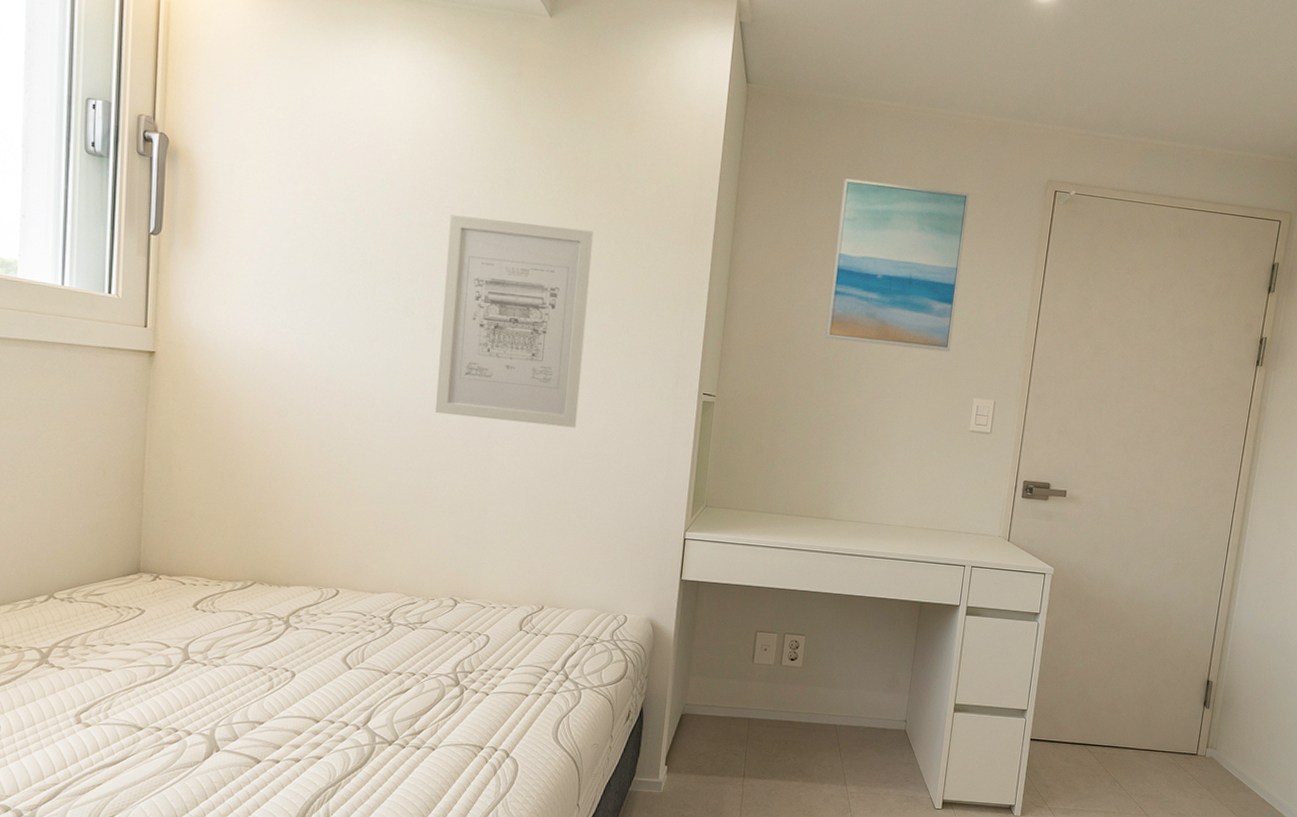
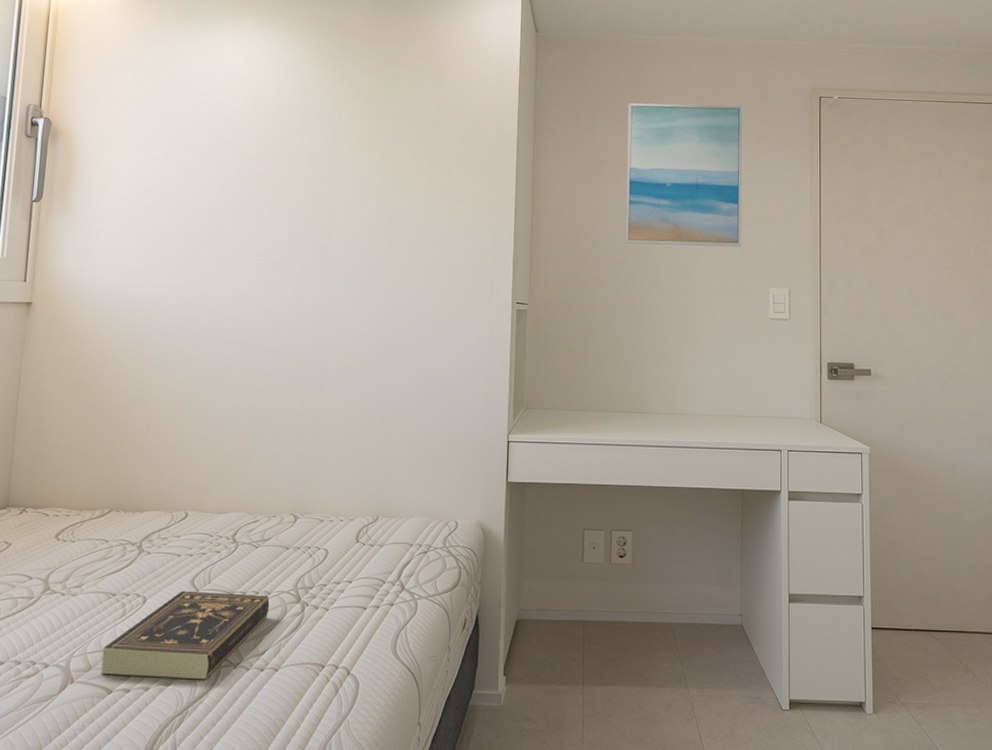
book: none [248,668,427,755] -> present [100,590,270,680]
wall art: present [434,214,594,428] -> none [274,163,410,343]

